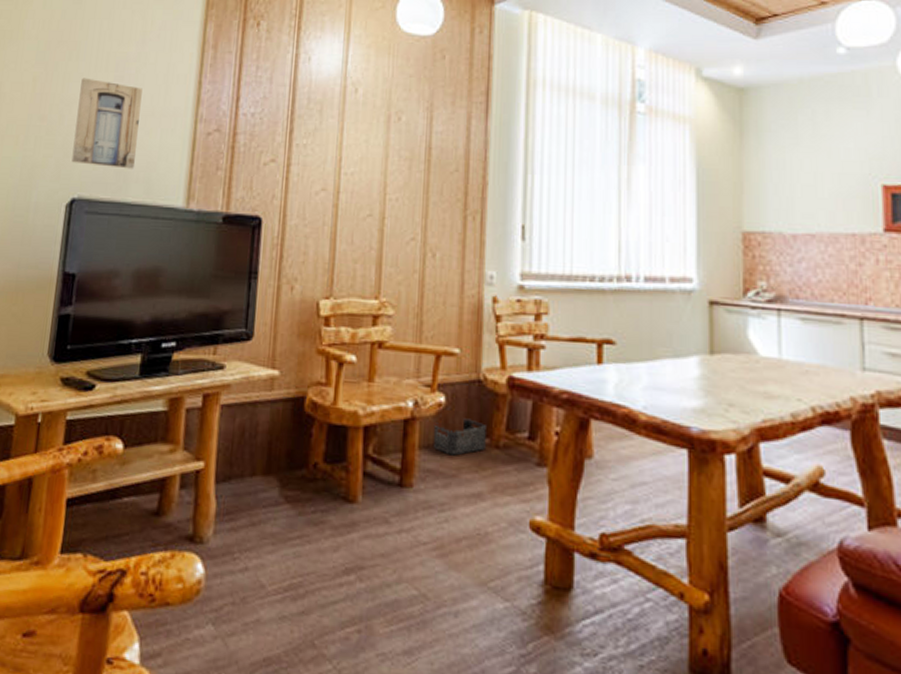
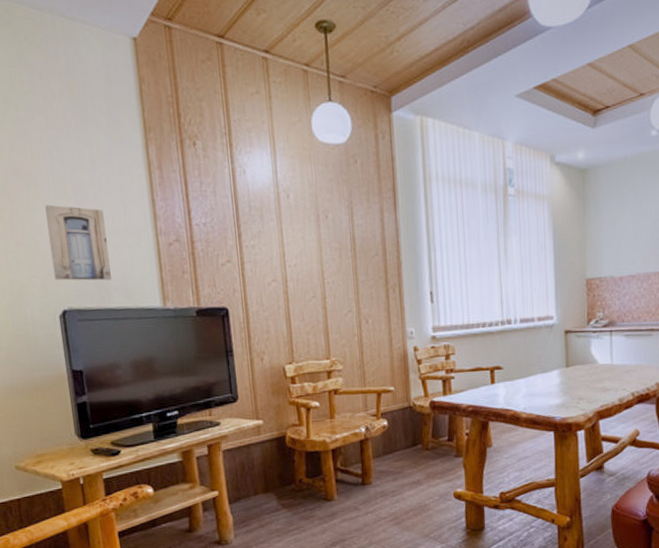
storage bin: present [432,418,486,456] -> none [381,433,419,460]

